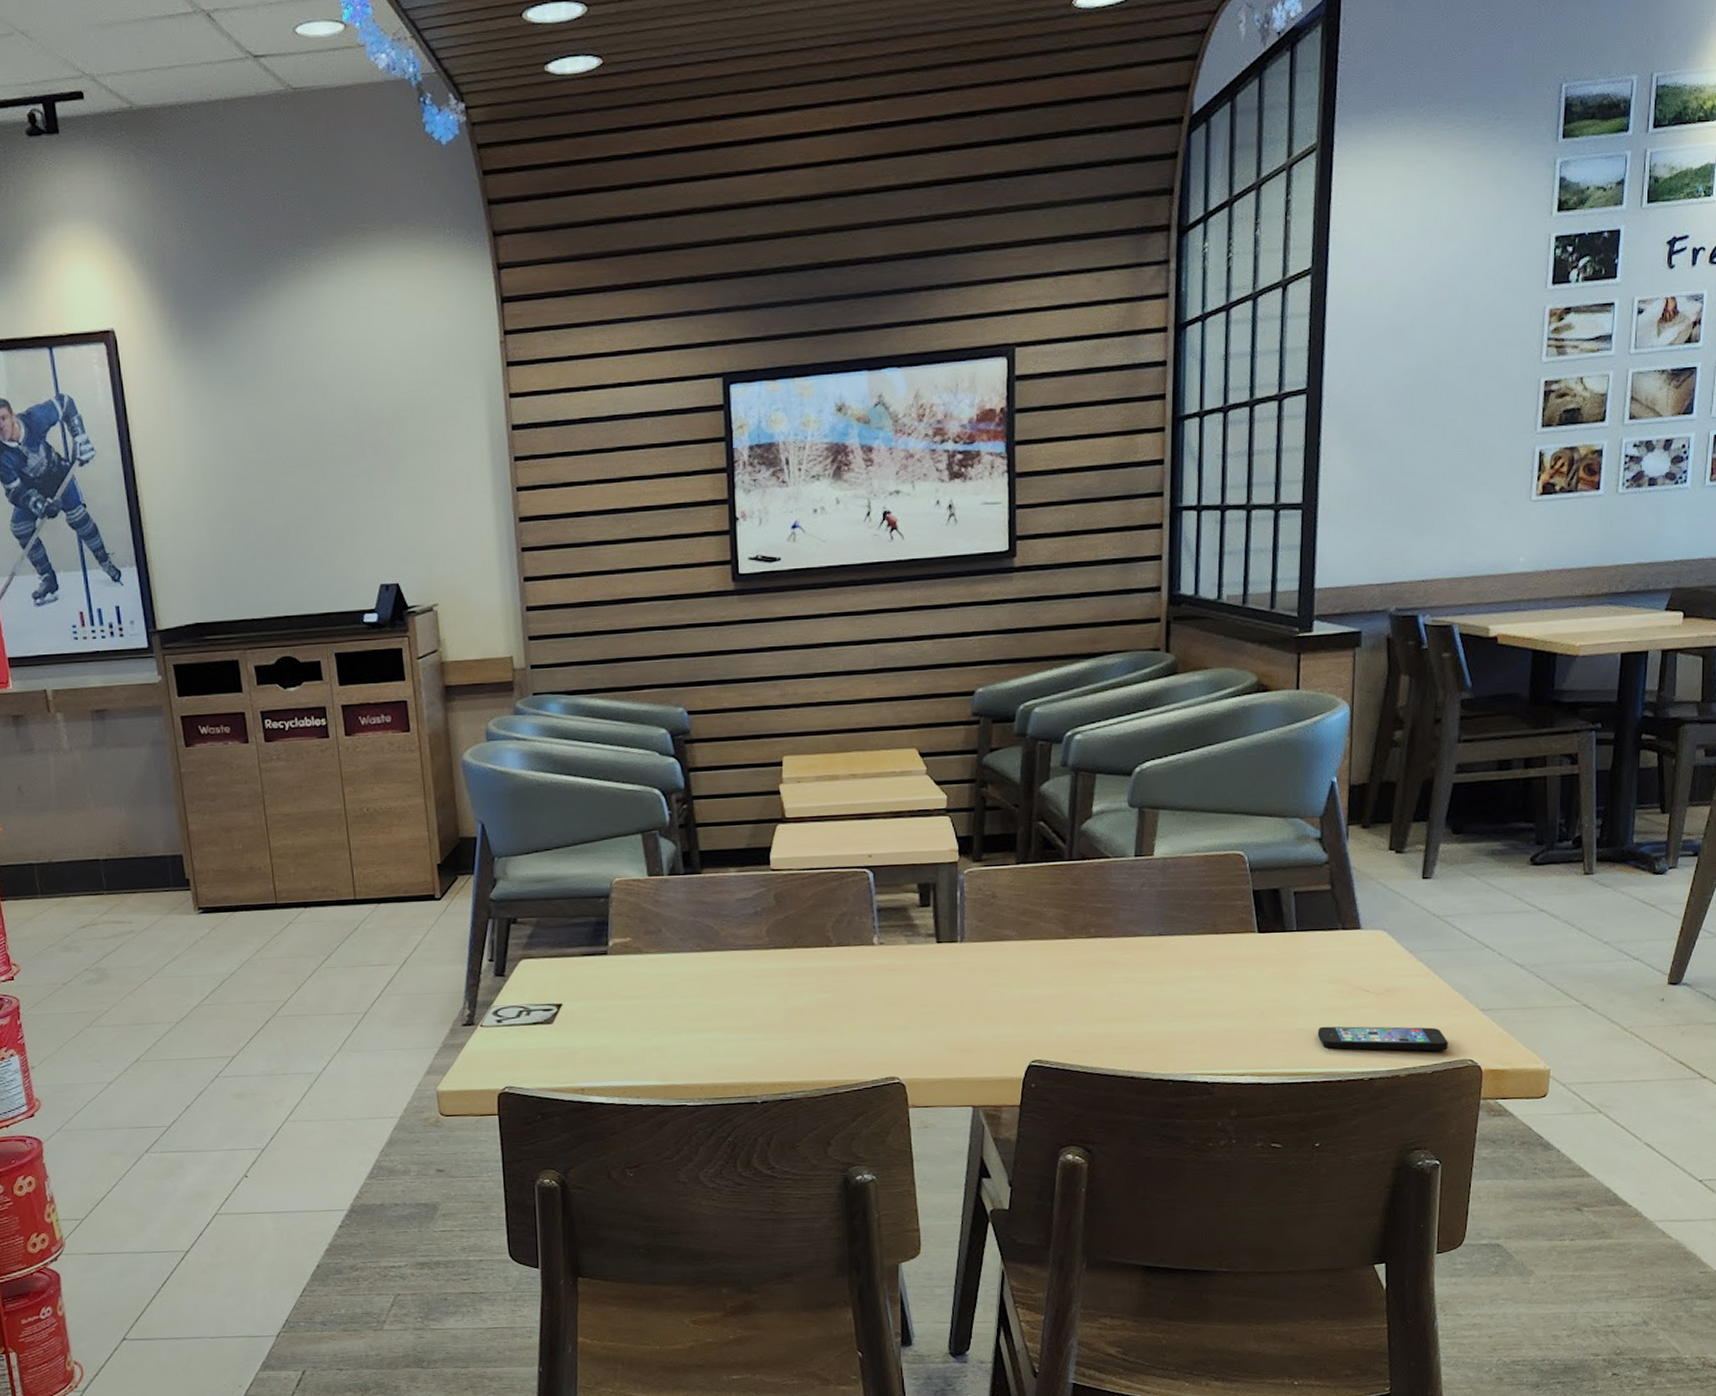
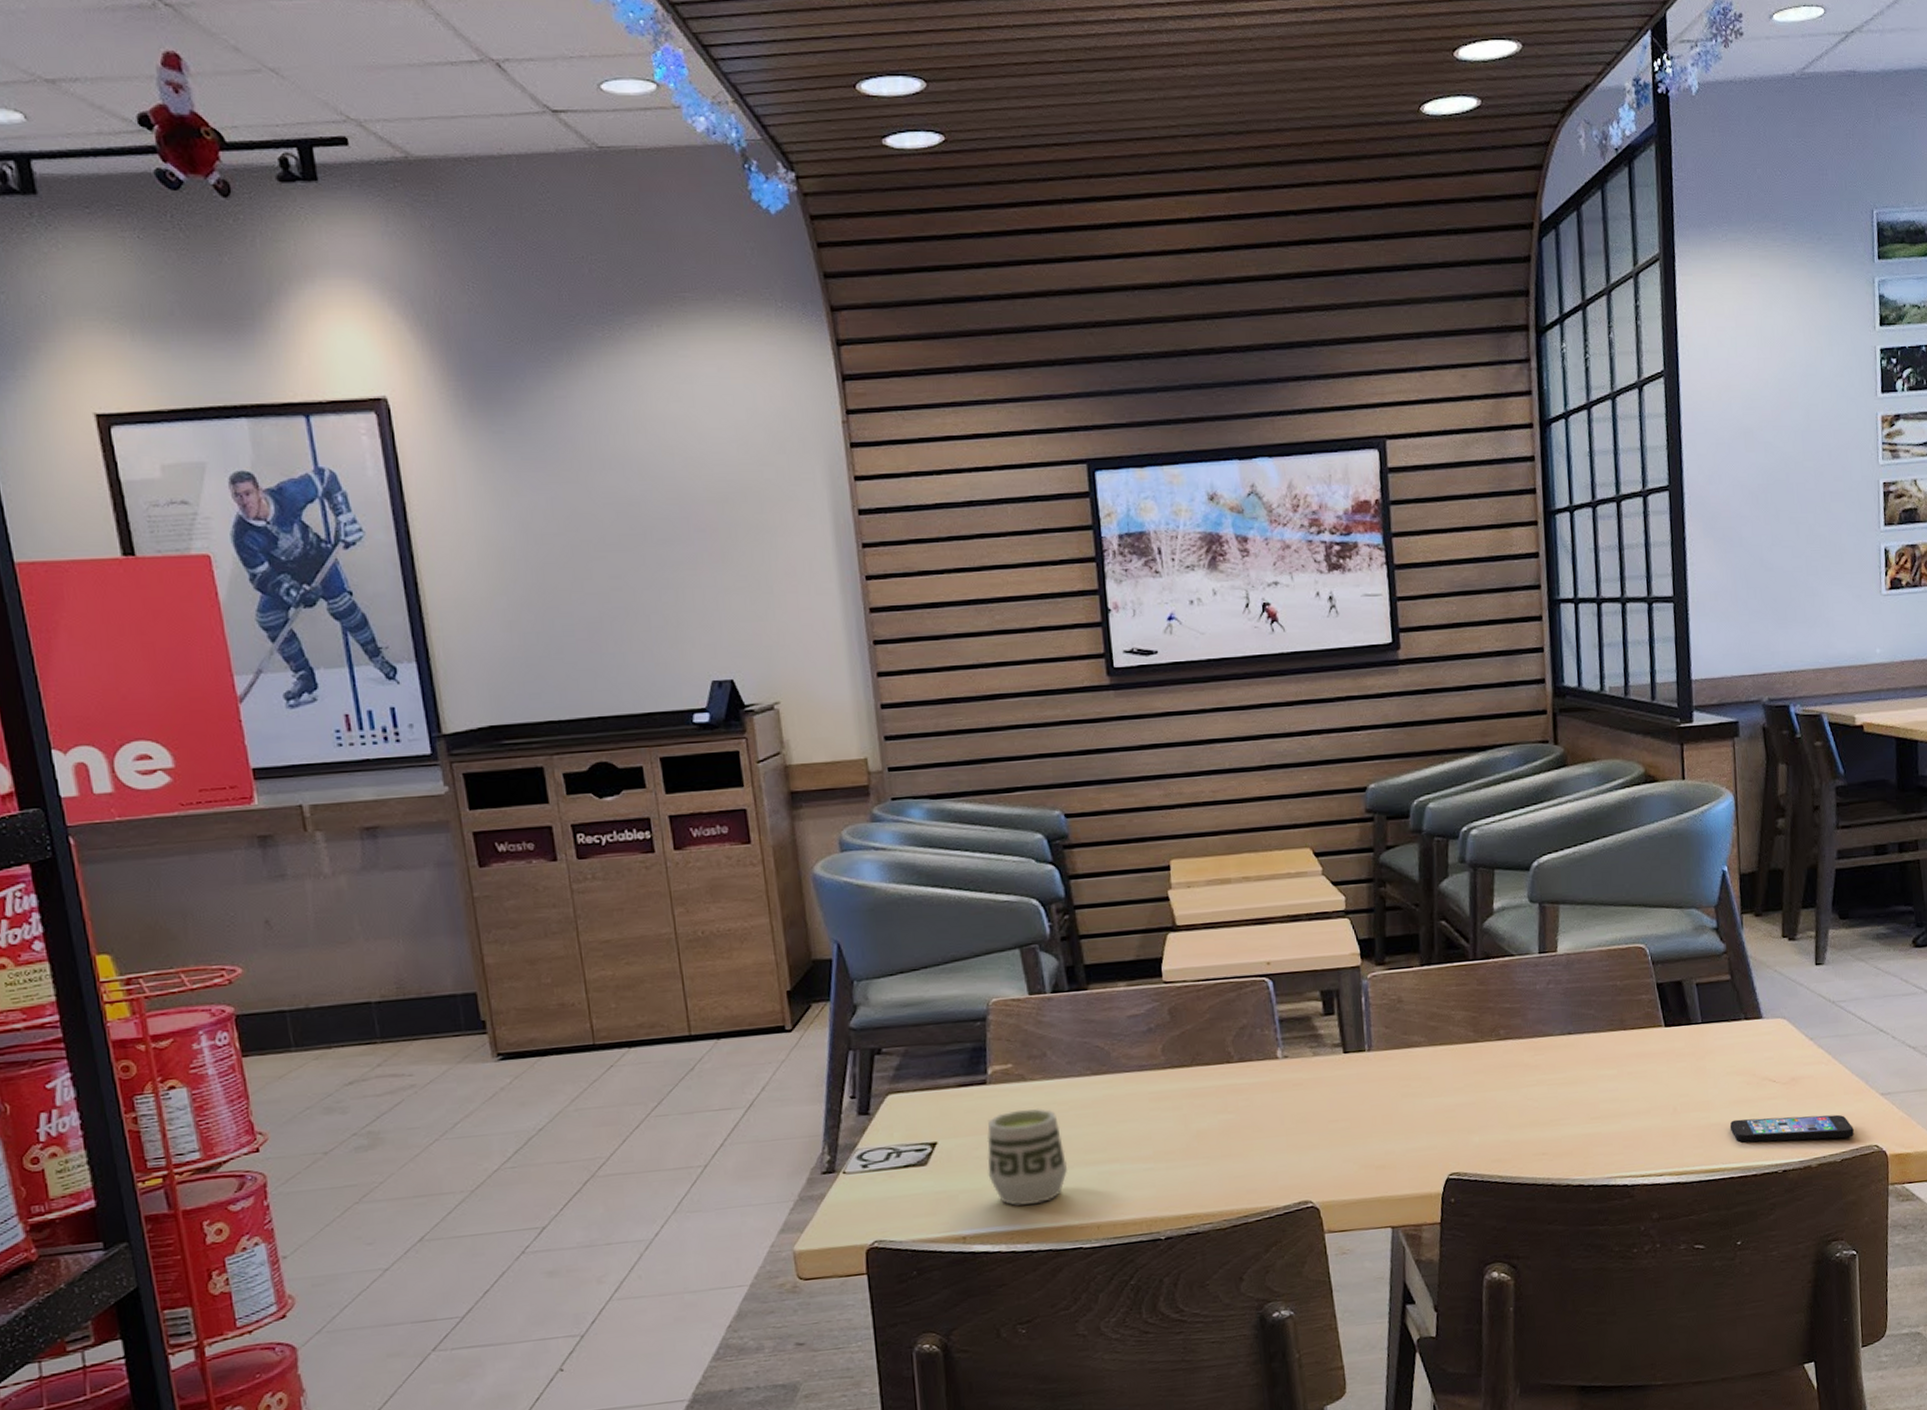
cup: none [605,978,677,1065] -> present [987,1108,1068,1206]

